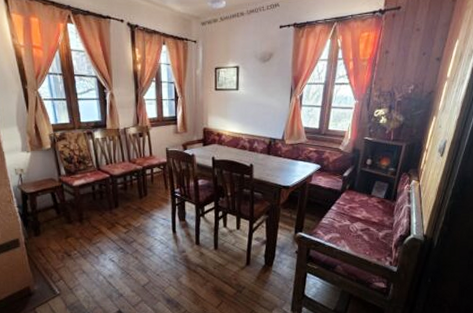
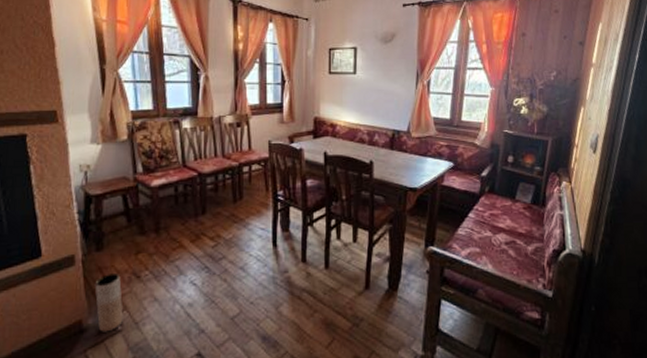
vase: none [36,253,61,295] -> present [95,274,123,332]

